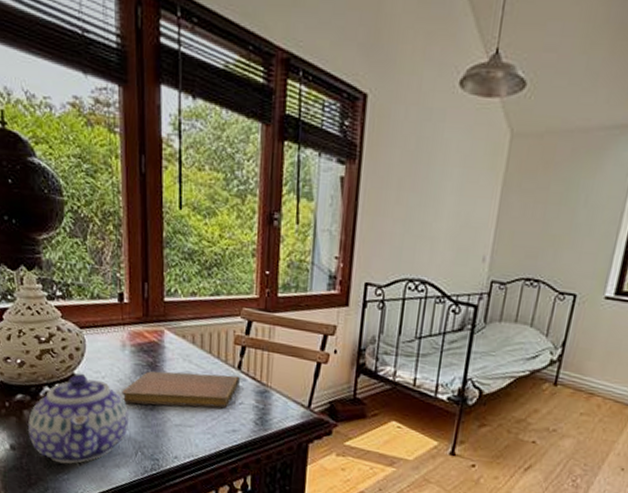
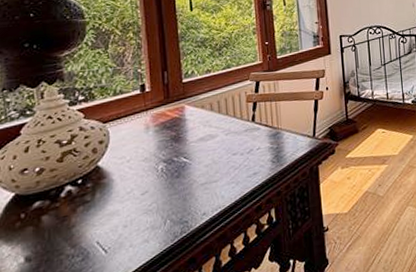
teapot: present [27,373,128,464] -> none [46,163,156,259]
notebook: present [122,371,240,408] -> none [148,127,255,178]

